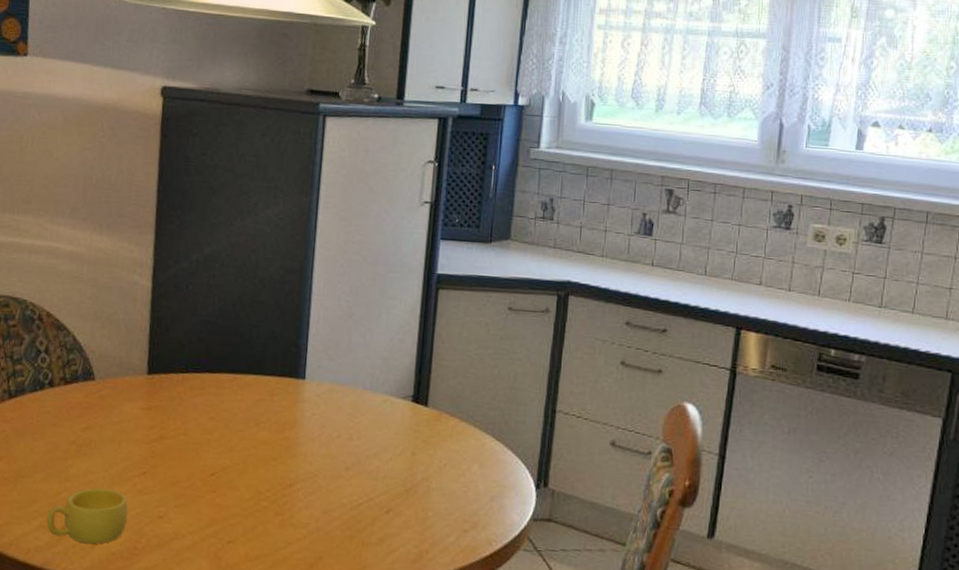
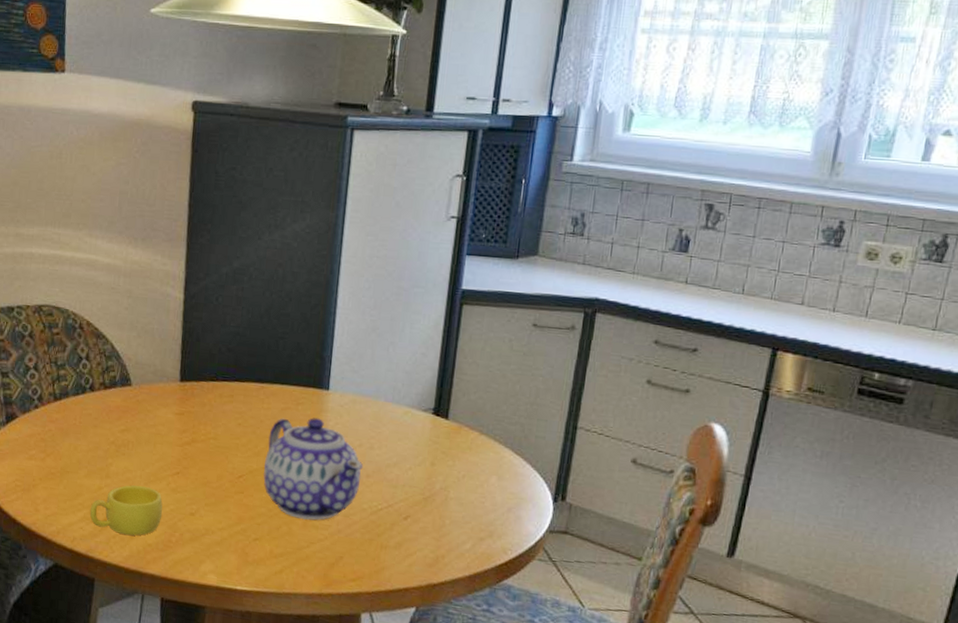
teapot: none [237,409,342,519] -> present [263,417,364,521]

